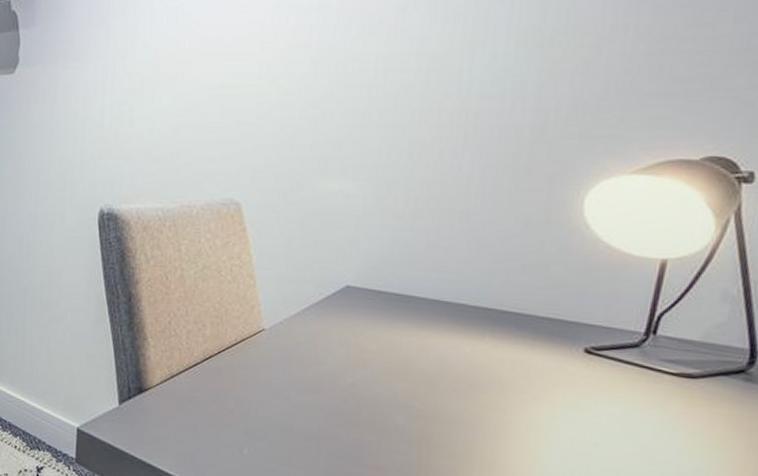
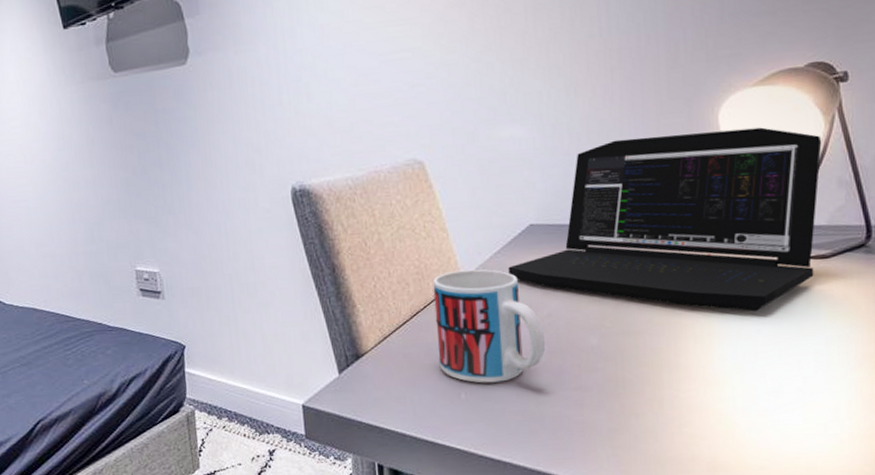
mug: none [225,320,345,445] -> present [432,269,546,383]
laptop: none [315,210,709,423] -> present [508,127,822,312]

